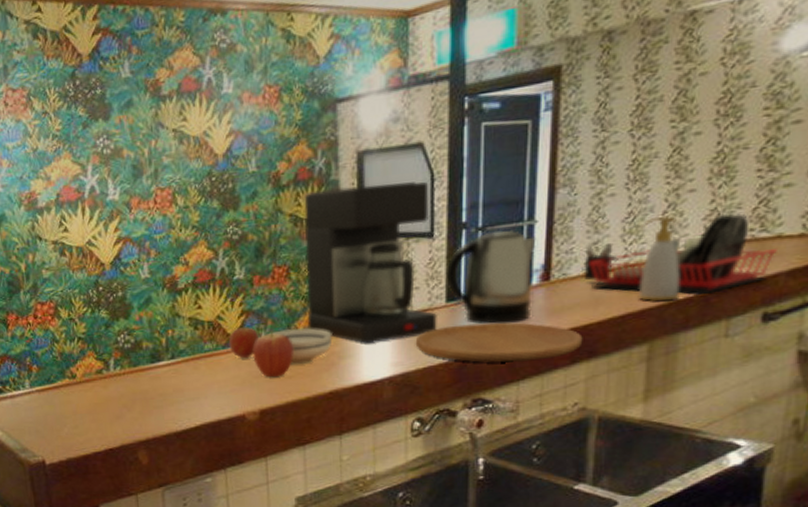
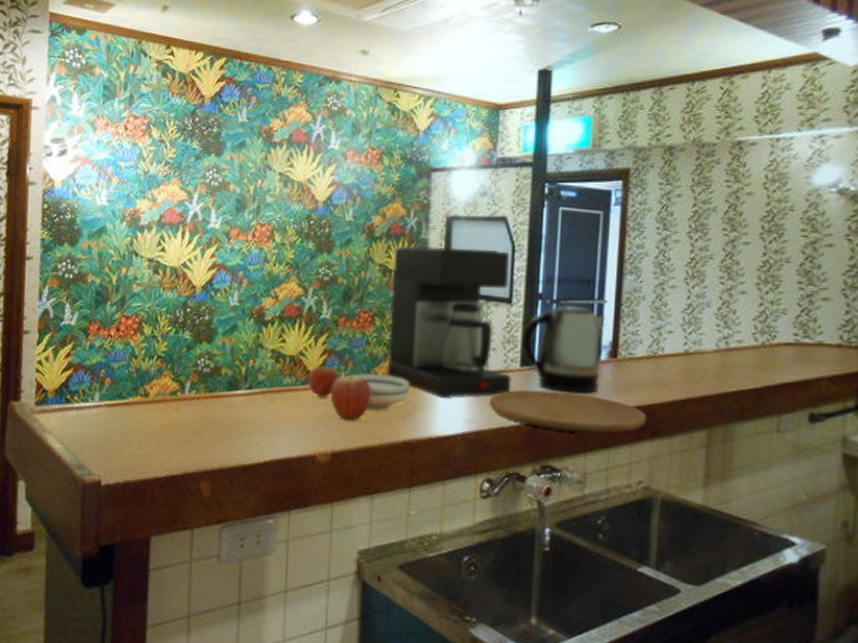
dish rack: present [583,212,777,294] -> none [648,317,819,389]
soap bottle: present [638,217,680,302] -> none [697,312,735,391]

